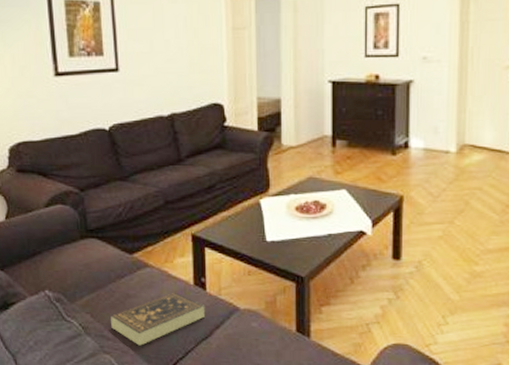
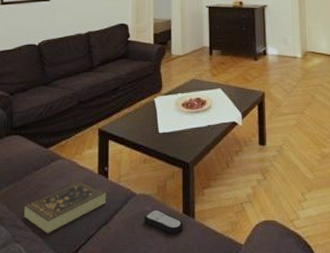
remote control: none [250,326,298,353] -> present [144,209,184,234]

